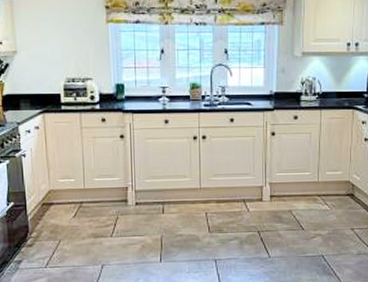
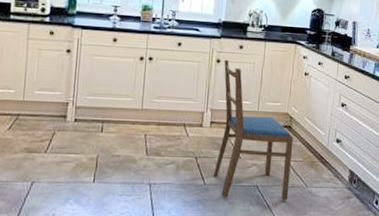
dining chair: none [277,131,357,269] -> present [213,59,294,200]

